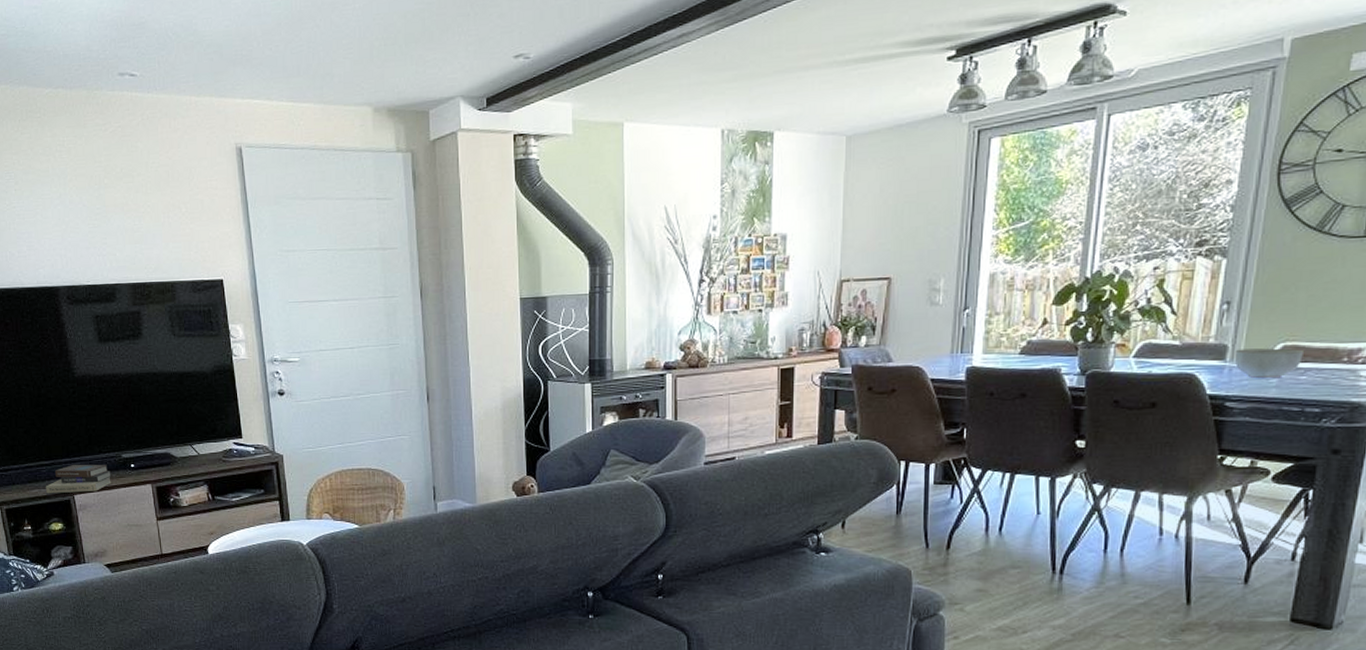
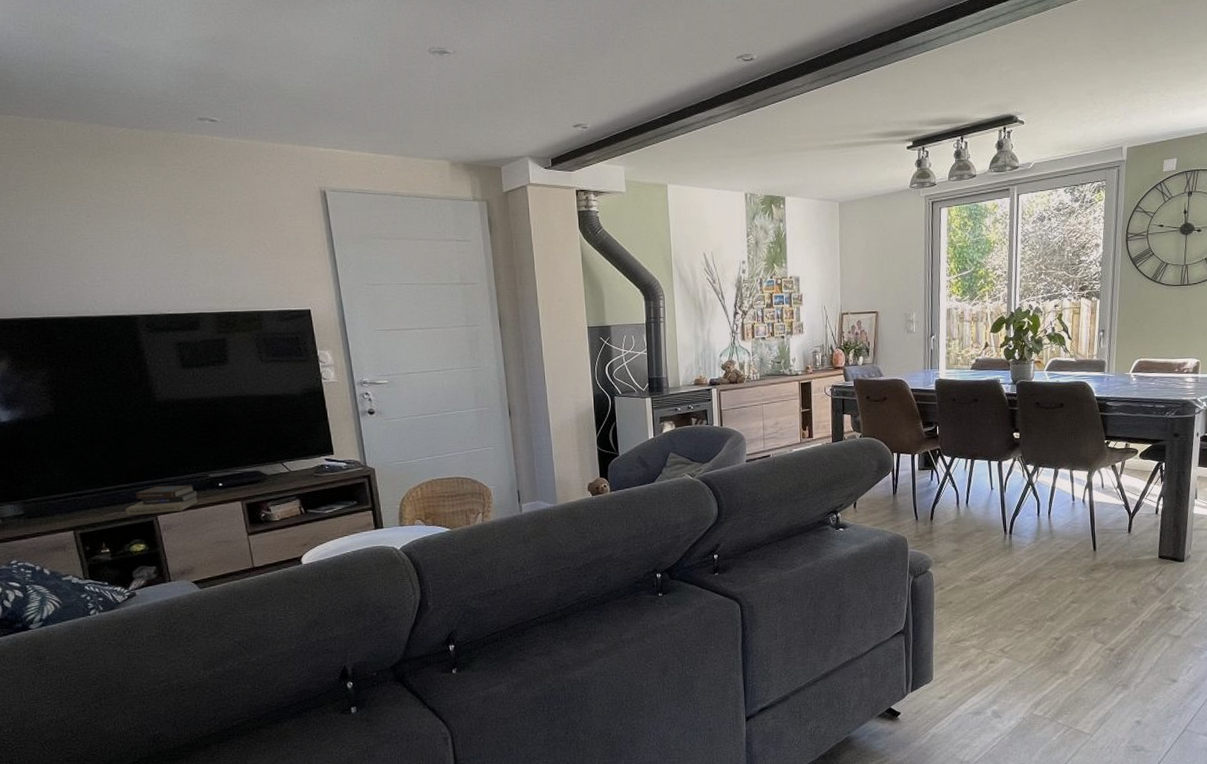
bowl: present [1234,348,1305,379] -> none [1109,363,1152,385]

